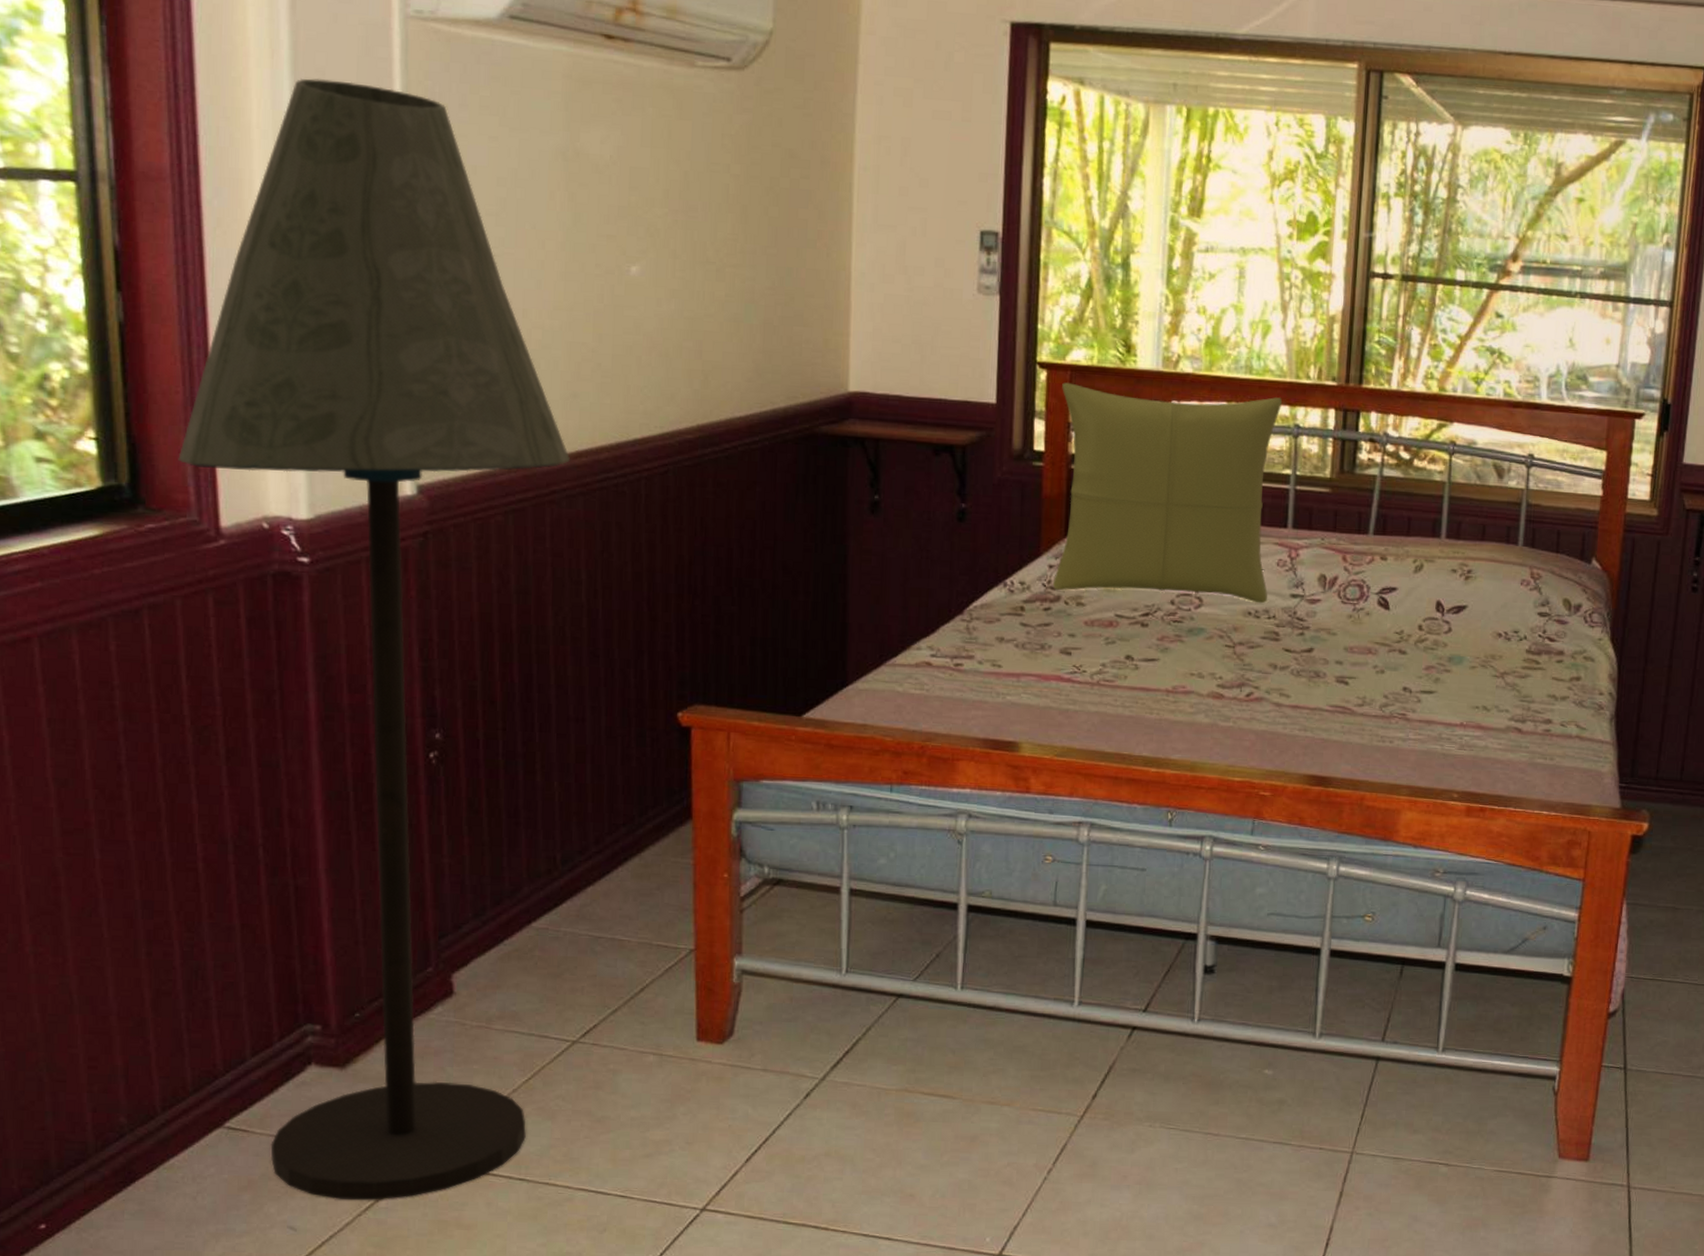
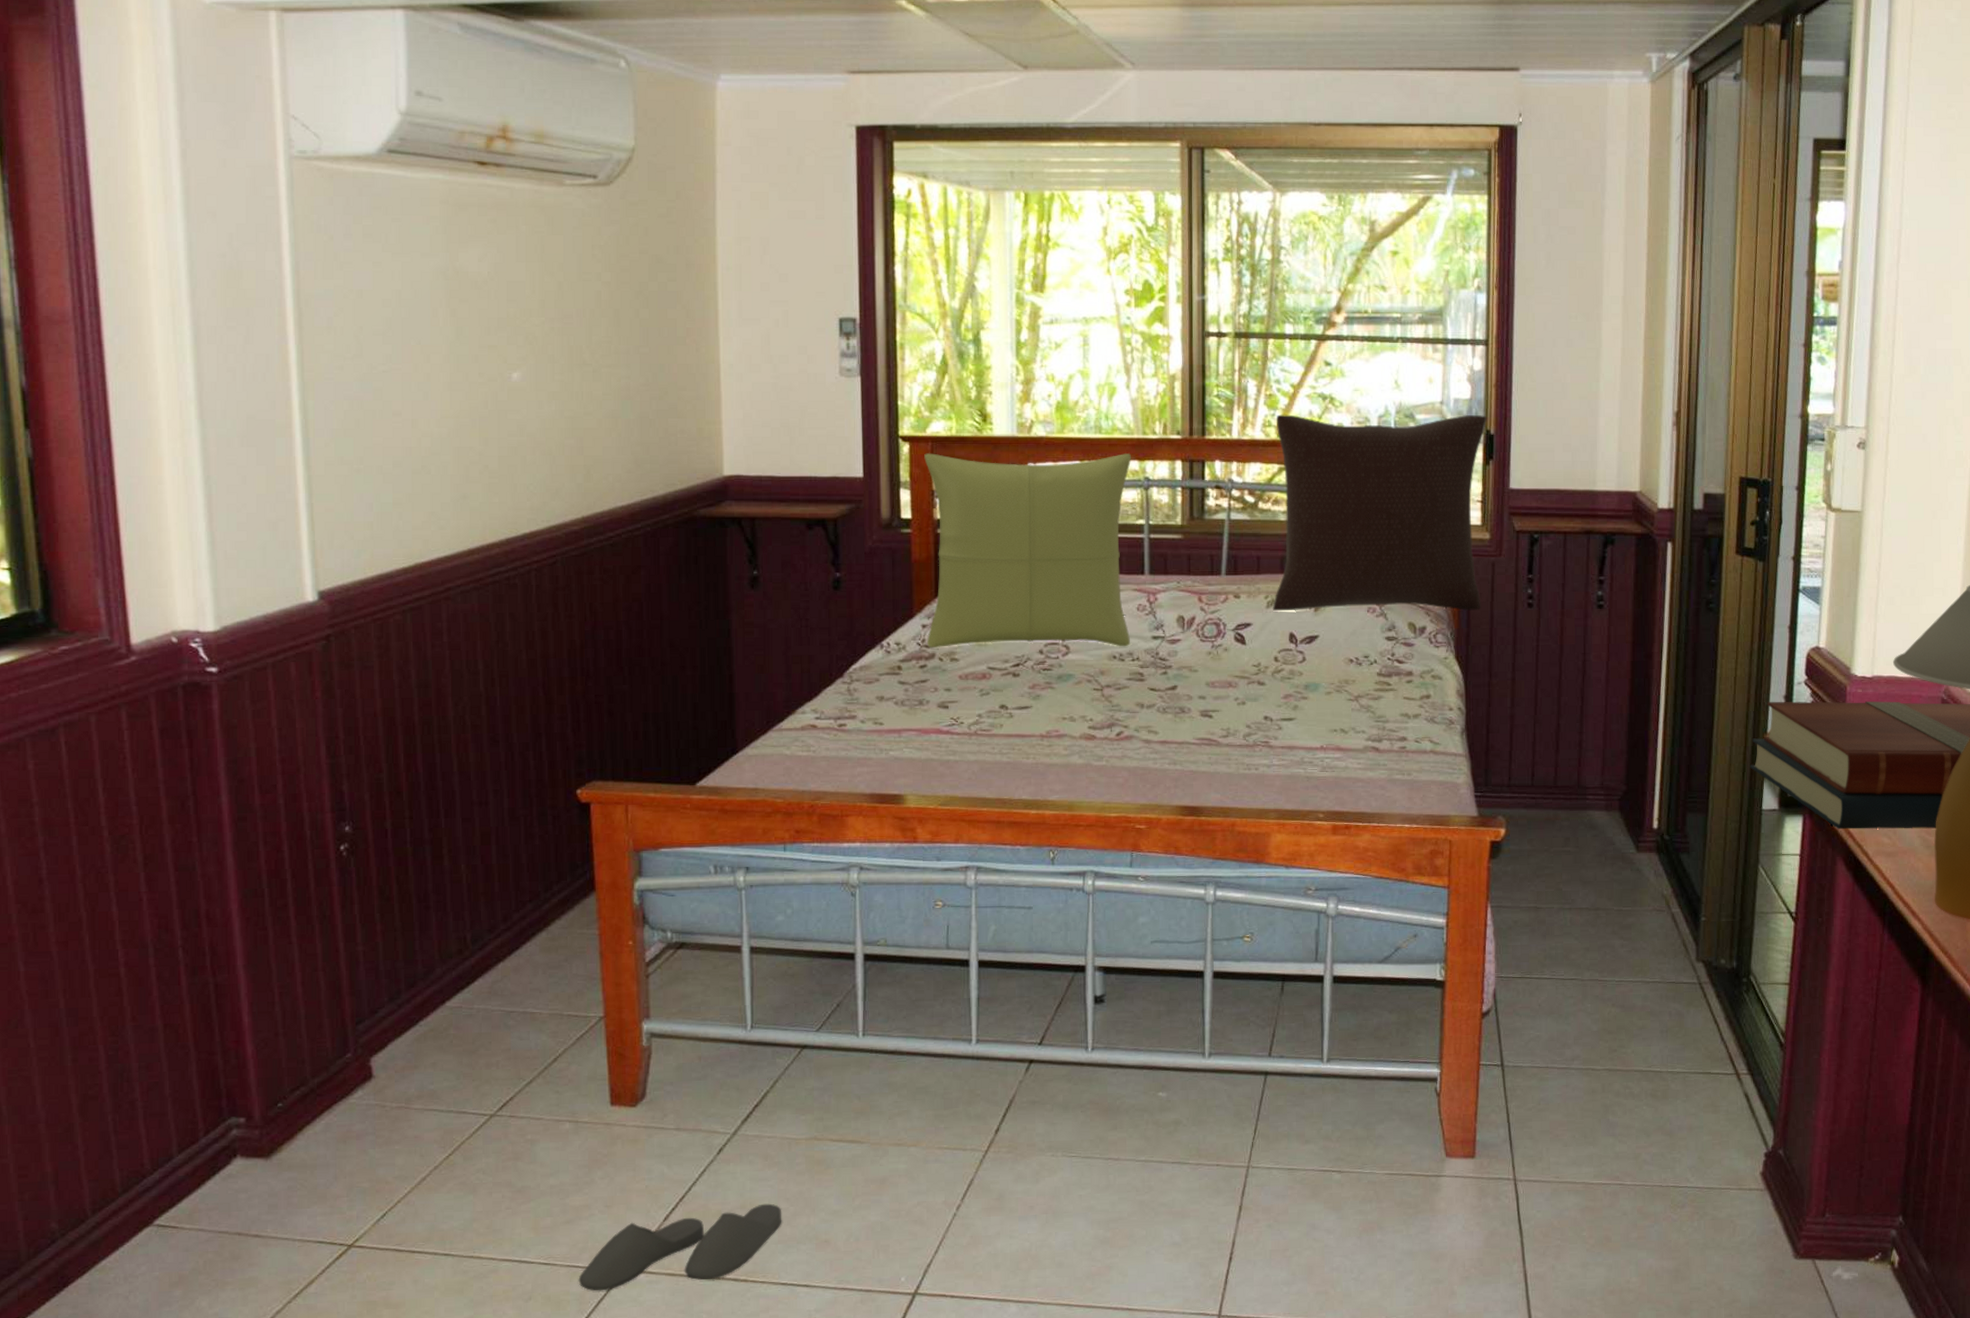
floor lamp: present [178,78,571,1200] -> none [88,220,464,1288]
slippers: none [655,1152,868,1228] -> present [578,1203,782,1291]
pillow: none [1421,367,1664,591] -> present [1273,414,1486,611]

